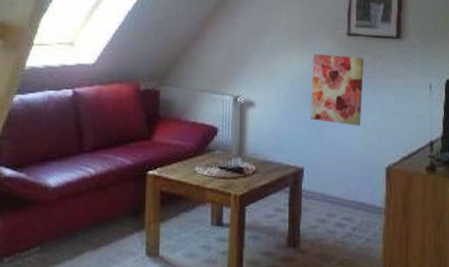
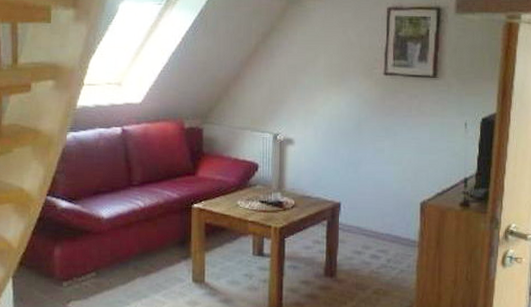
wall art: present [311,54,364,126] -> none [348,93,400,163]

